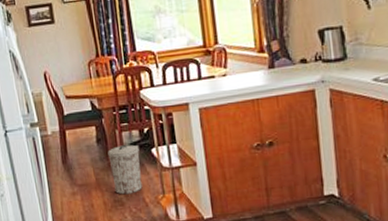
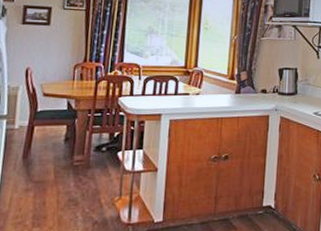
trash can: present [108,144,143,195] -> none [72,146,106,194]

